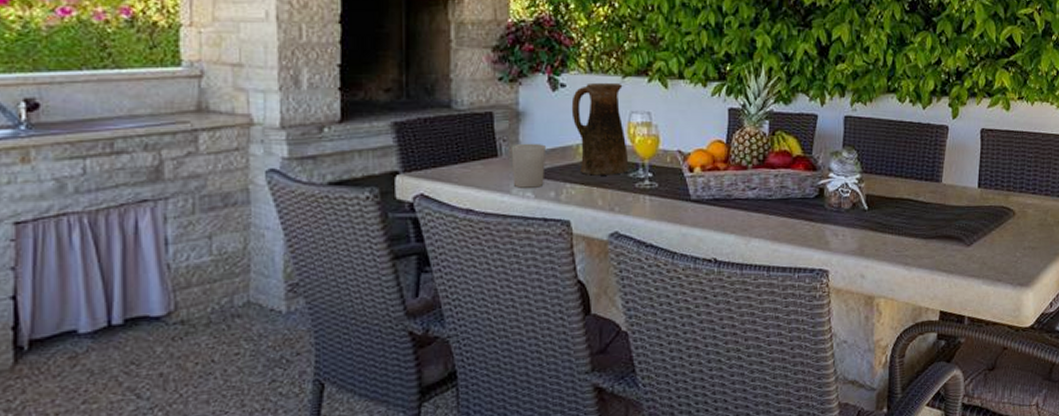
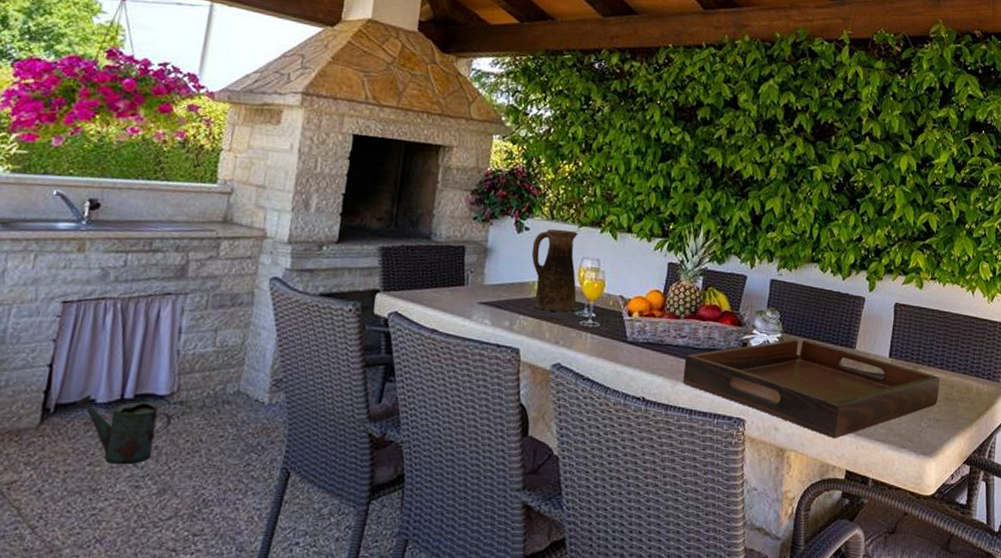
watering can: none [53,324,173,400] -> present [75,394,171,465]
candle holder: present [511,143,545,188] -> none [474,276,506,317]
serving tray: none [757,178,1033,280] -> present [683,339,940,439]

